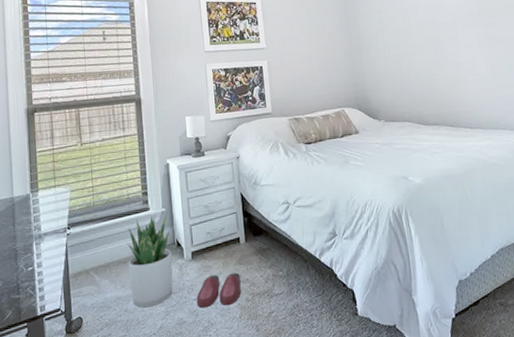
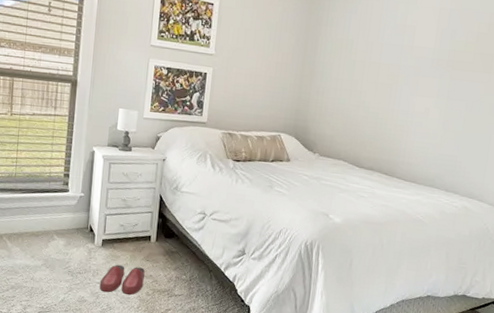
planter: present [127,212,173,308] -> none [39,197,86,281]

